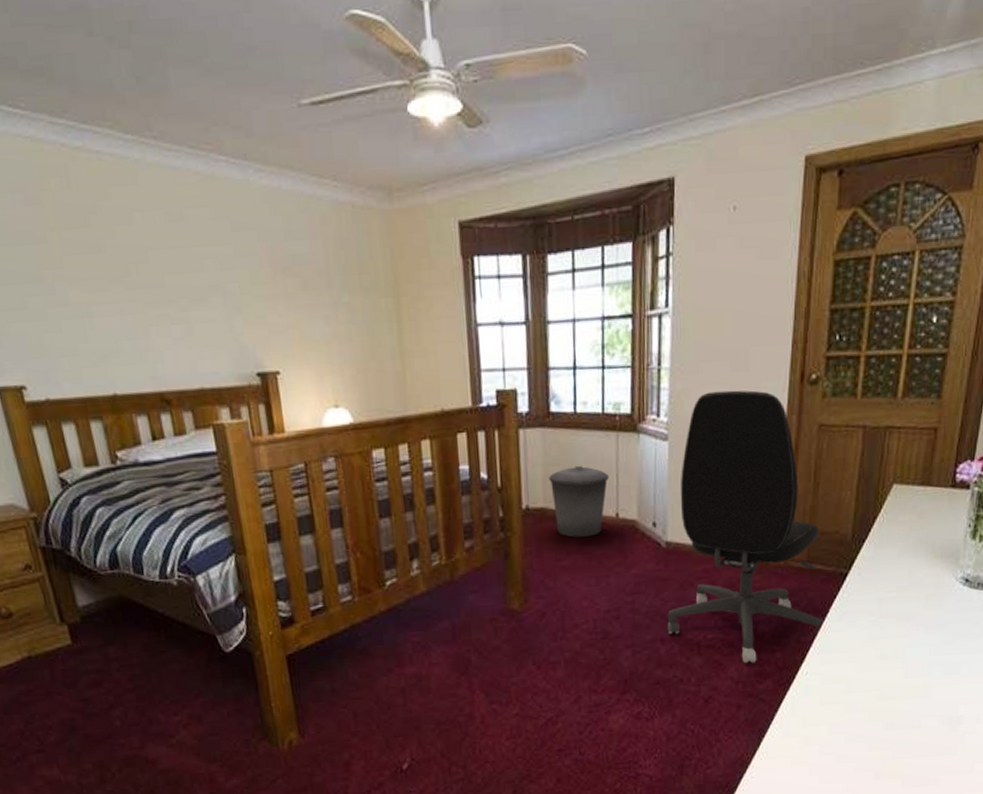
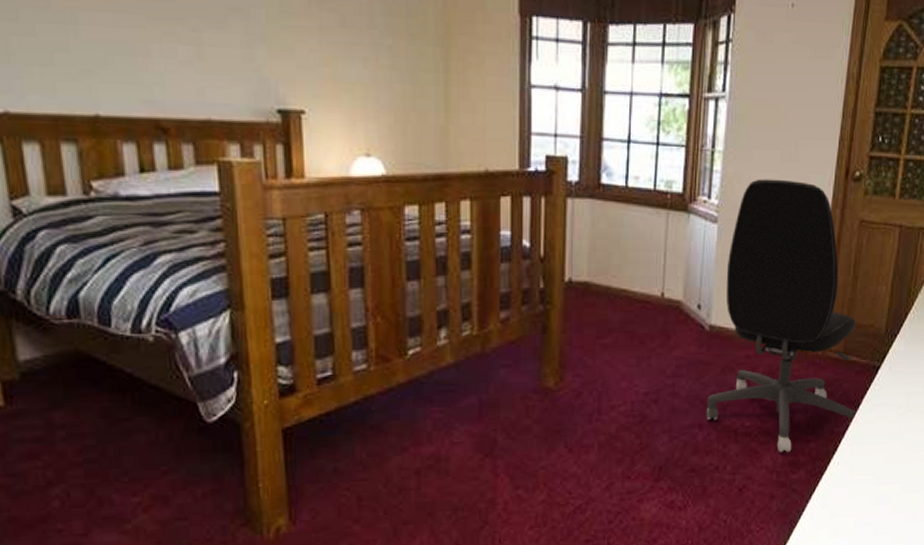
trash can: present [549,465,609,537] -> none [595,240,656,315]

